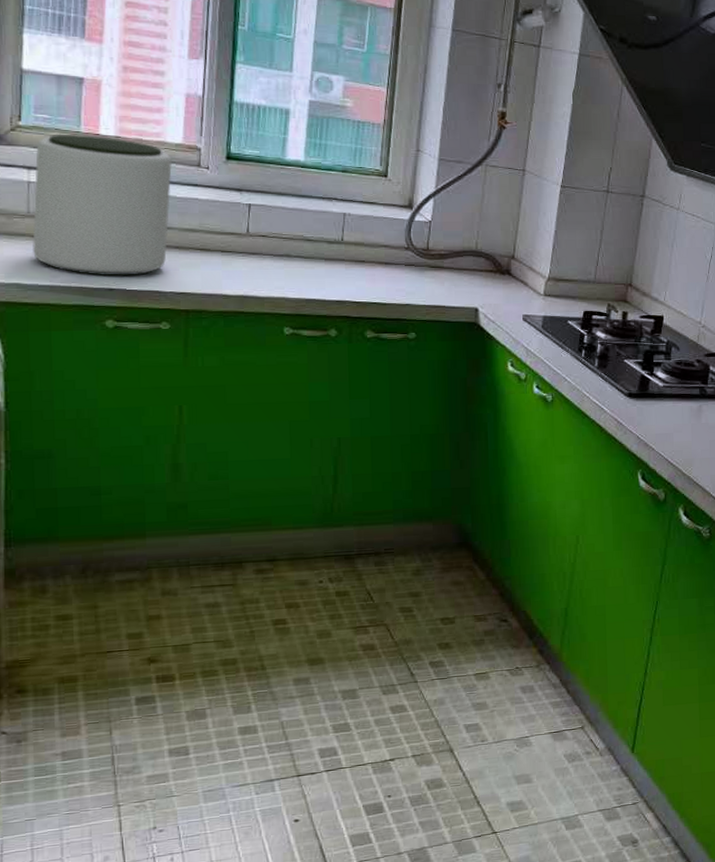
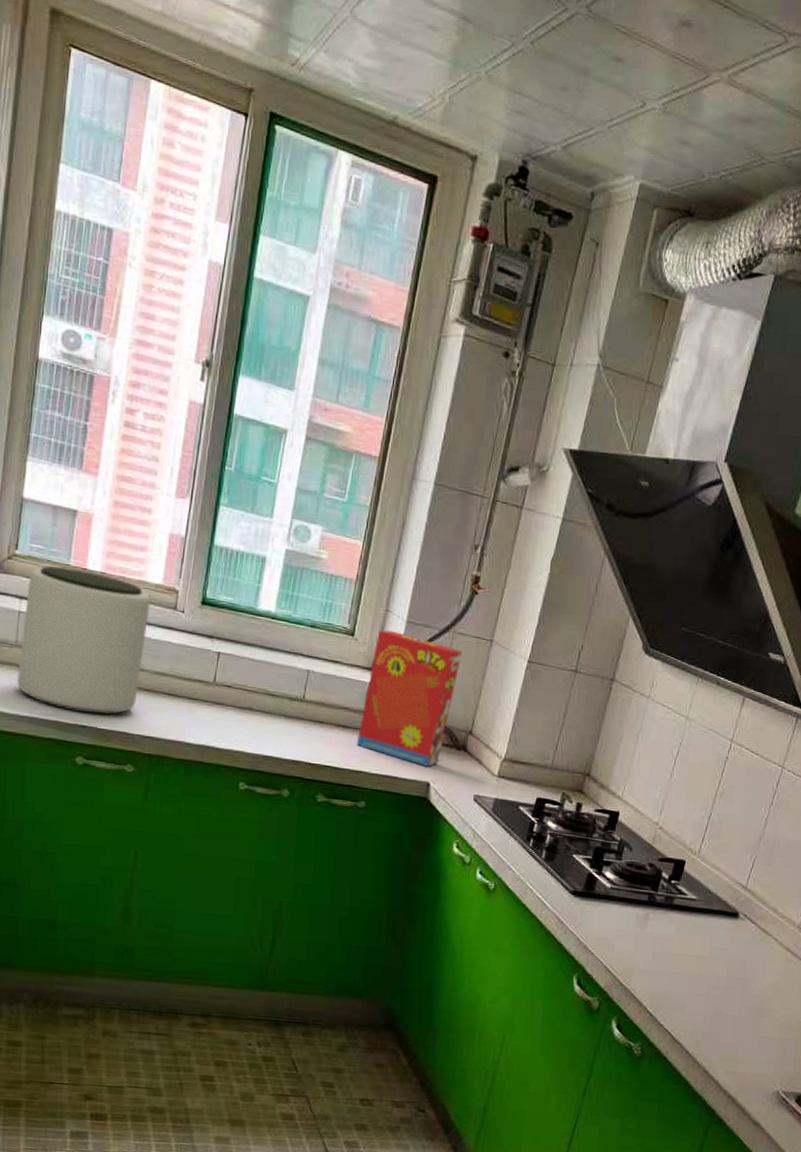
cereal box: none [400,169,497,294] -> present [356,630,463,767]

